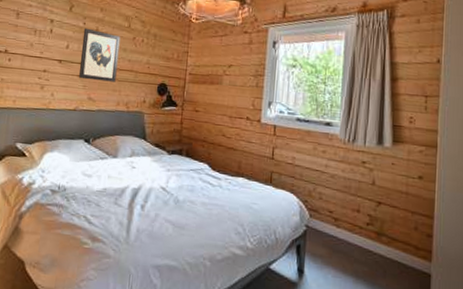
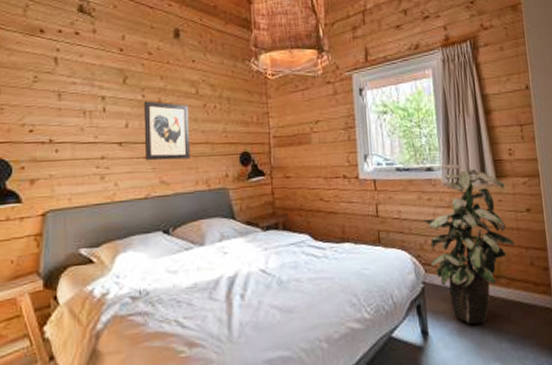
indoor plant: none [315,121,402,274] -> present [423,163,515,324]

